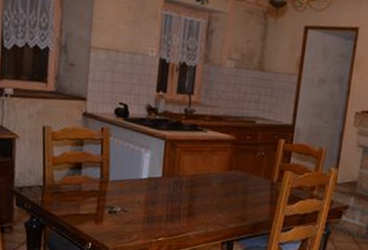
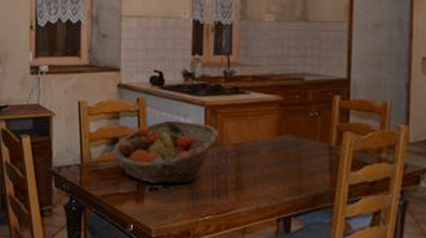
fruit basket: none [75,150,176,209] -> present [113,120,218,184]

